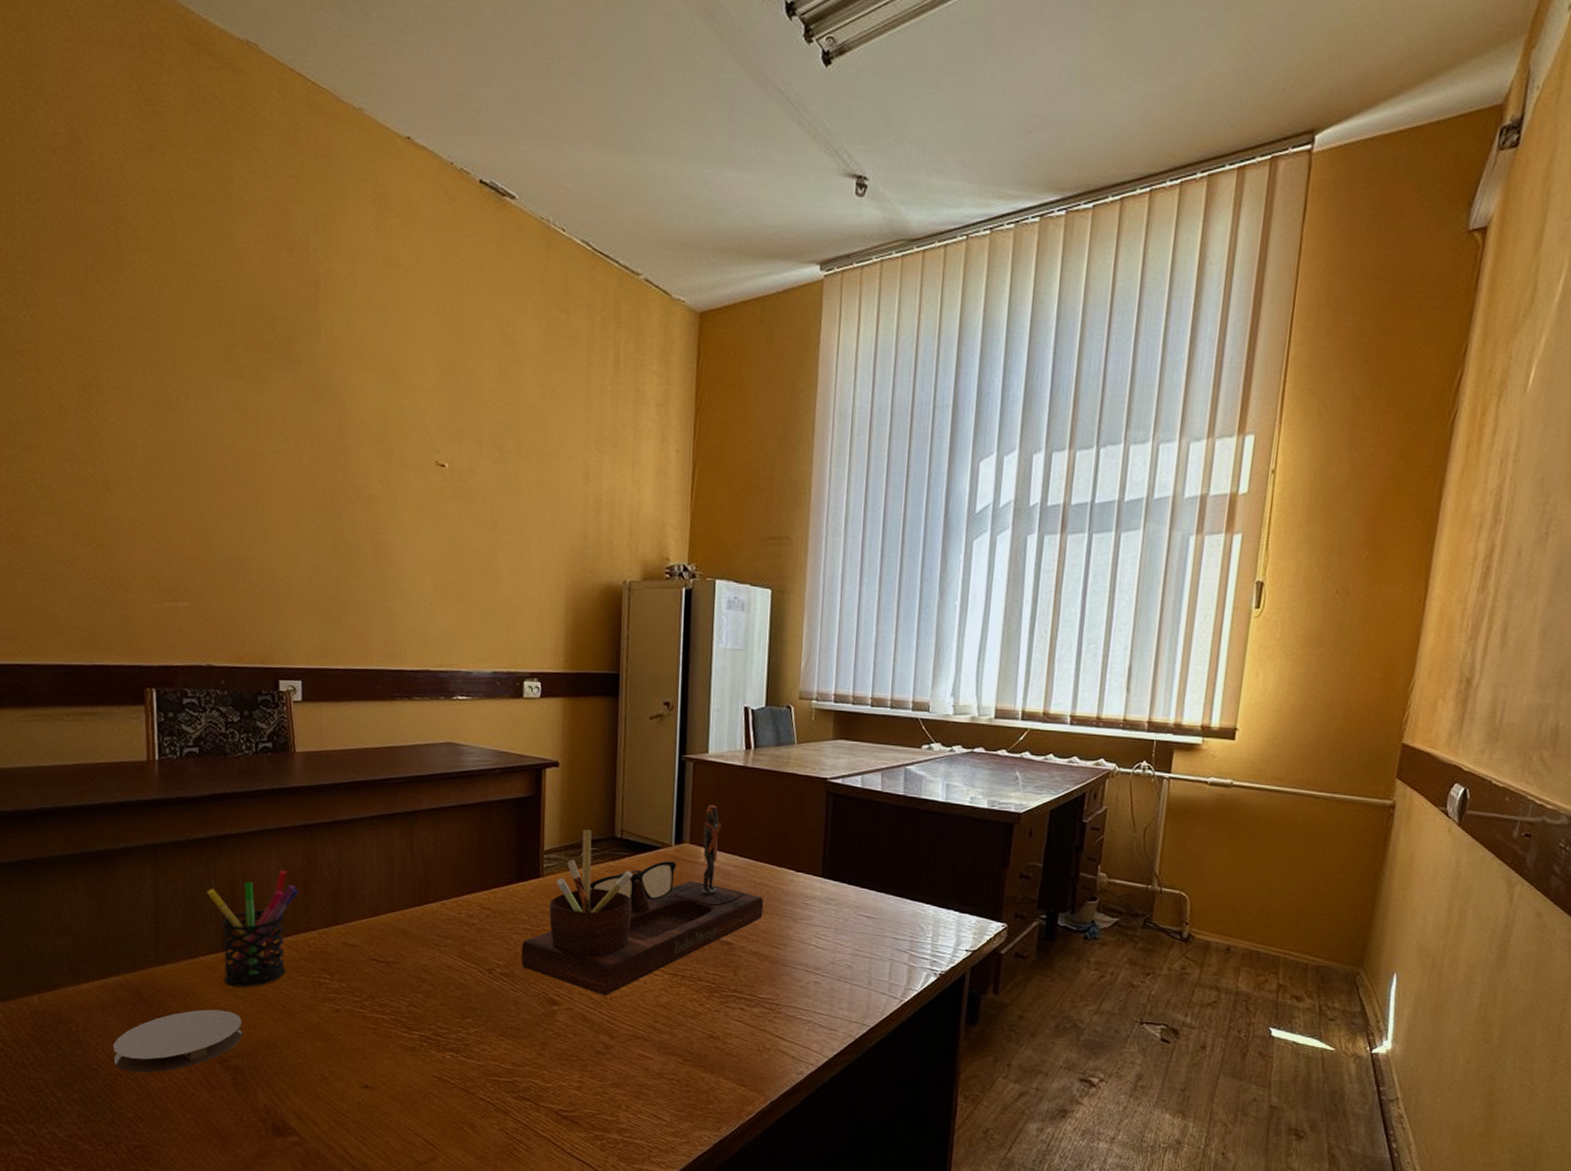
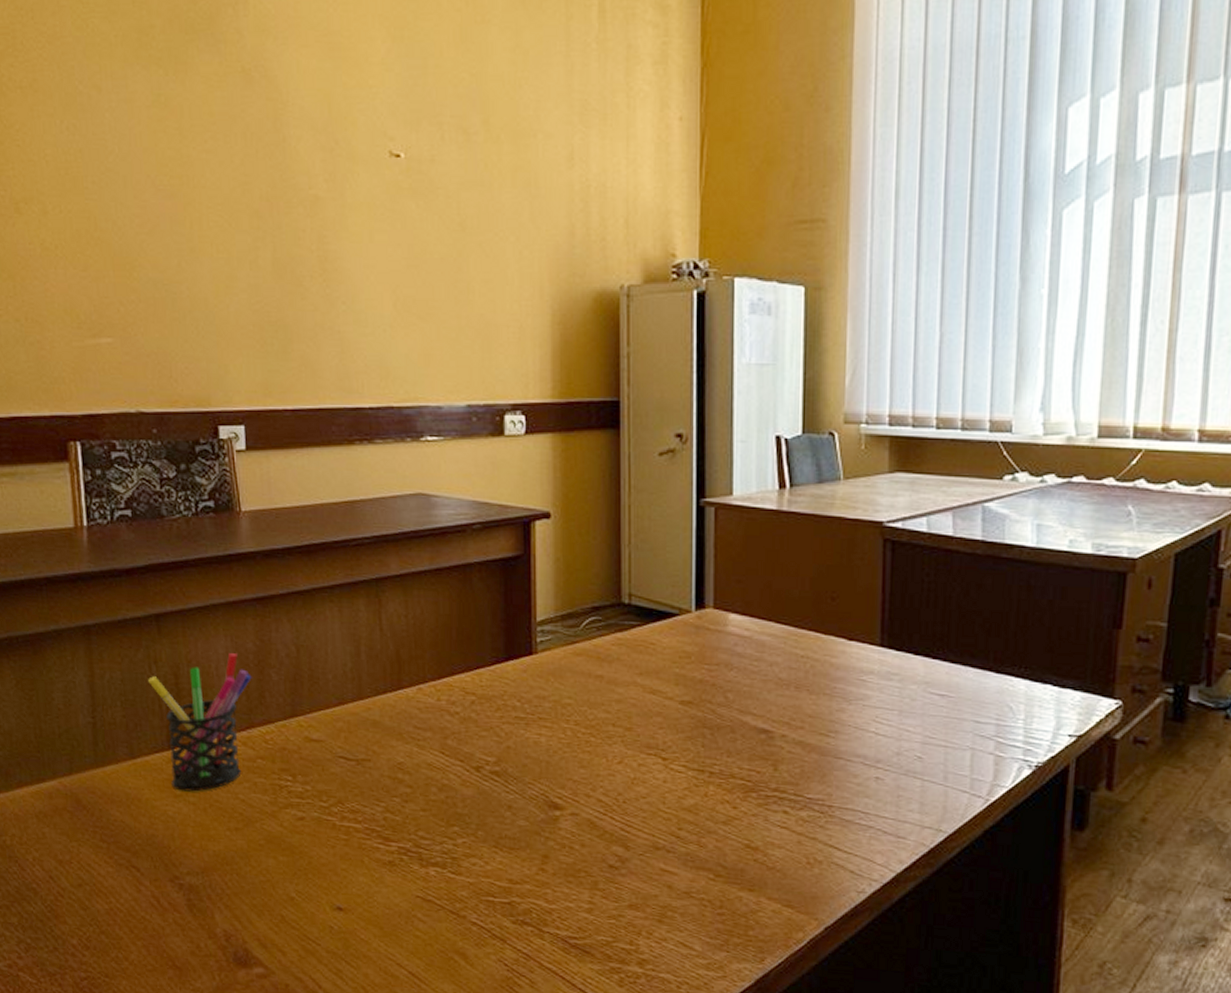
coaster: present [113,1009,243,1074] -> none [52,818,196,894]
desk organizer: present [521,805,764,996] -> none [513,560,808,798]

